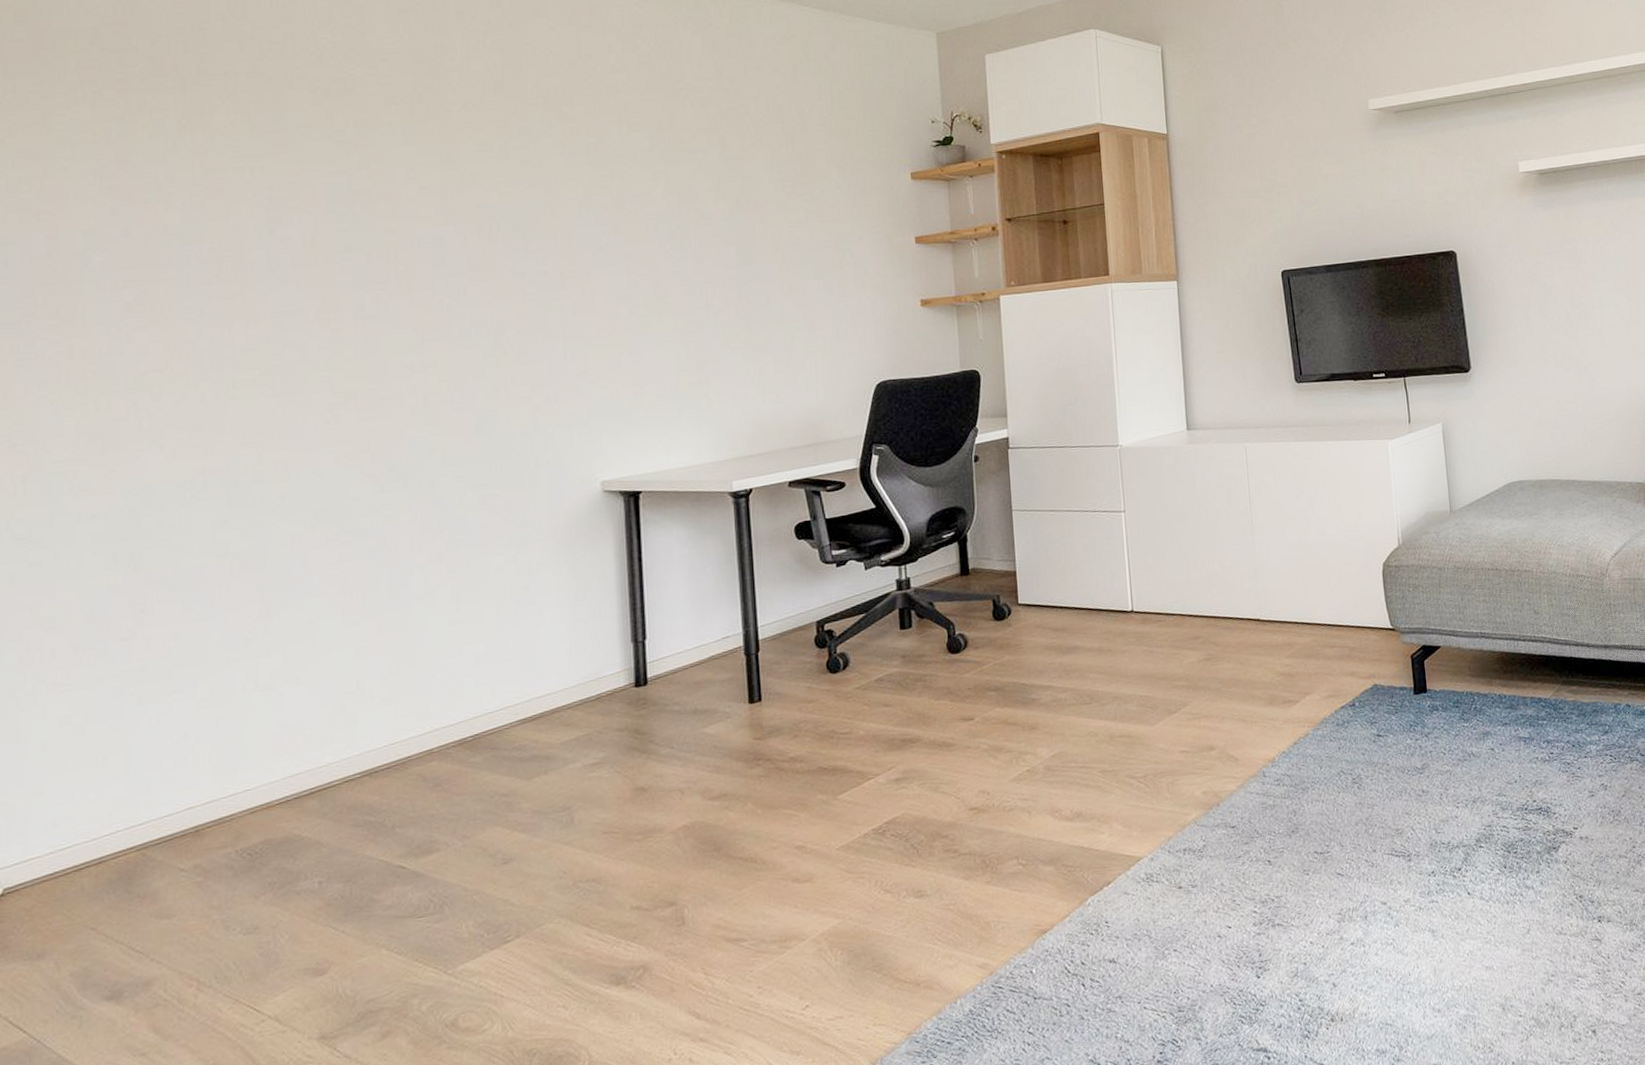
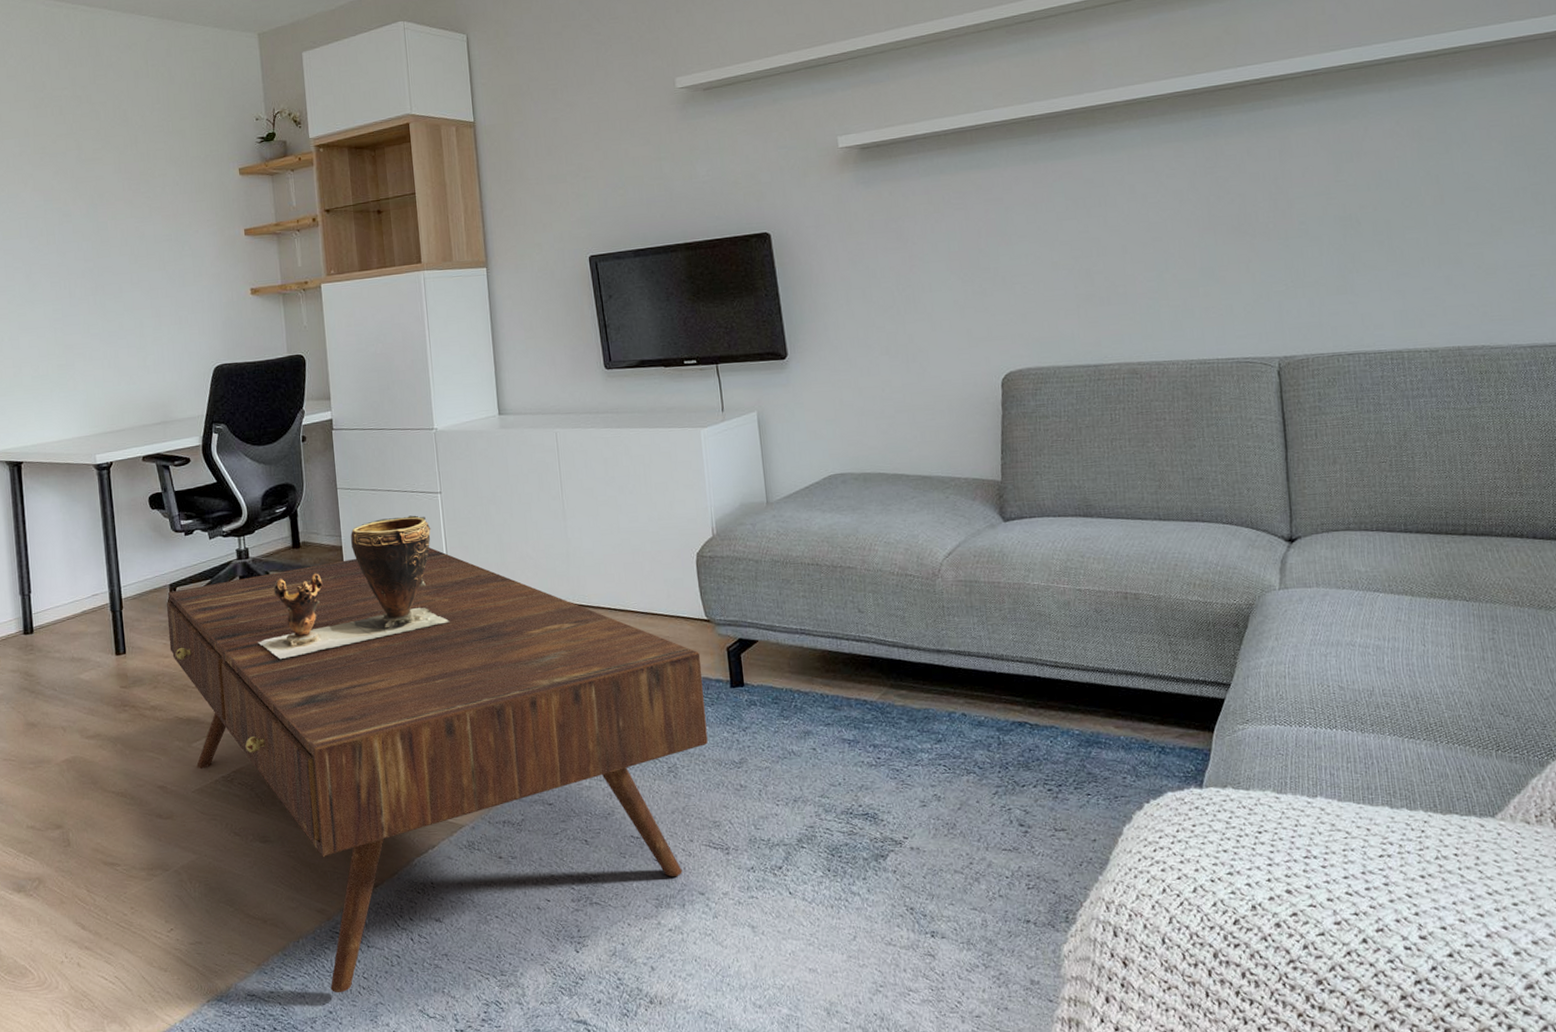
coffee table: none [812,568,1392,1054] -> present [167,547,708,993]
clay pot: none [919,535,1131,697] -> present [258,515,449,660]

